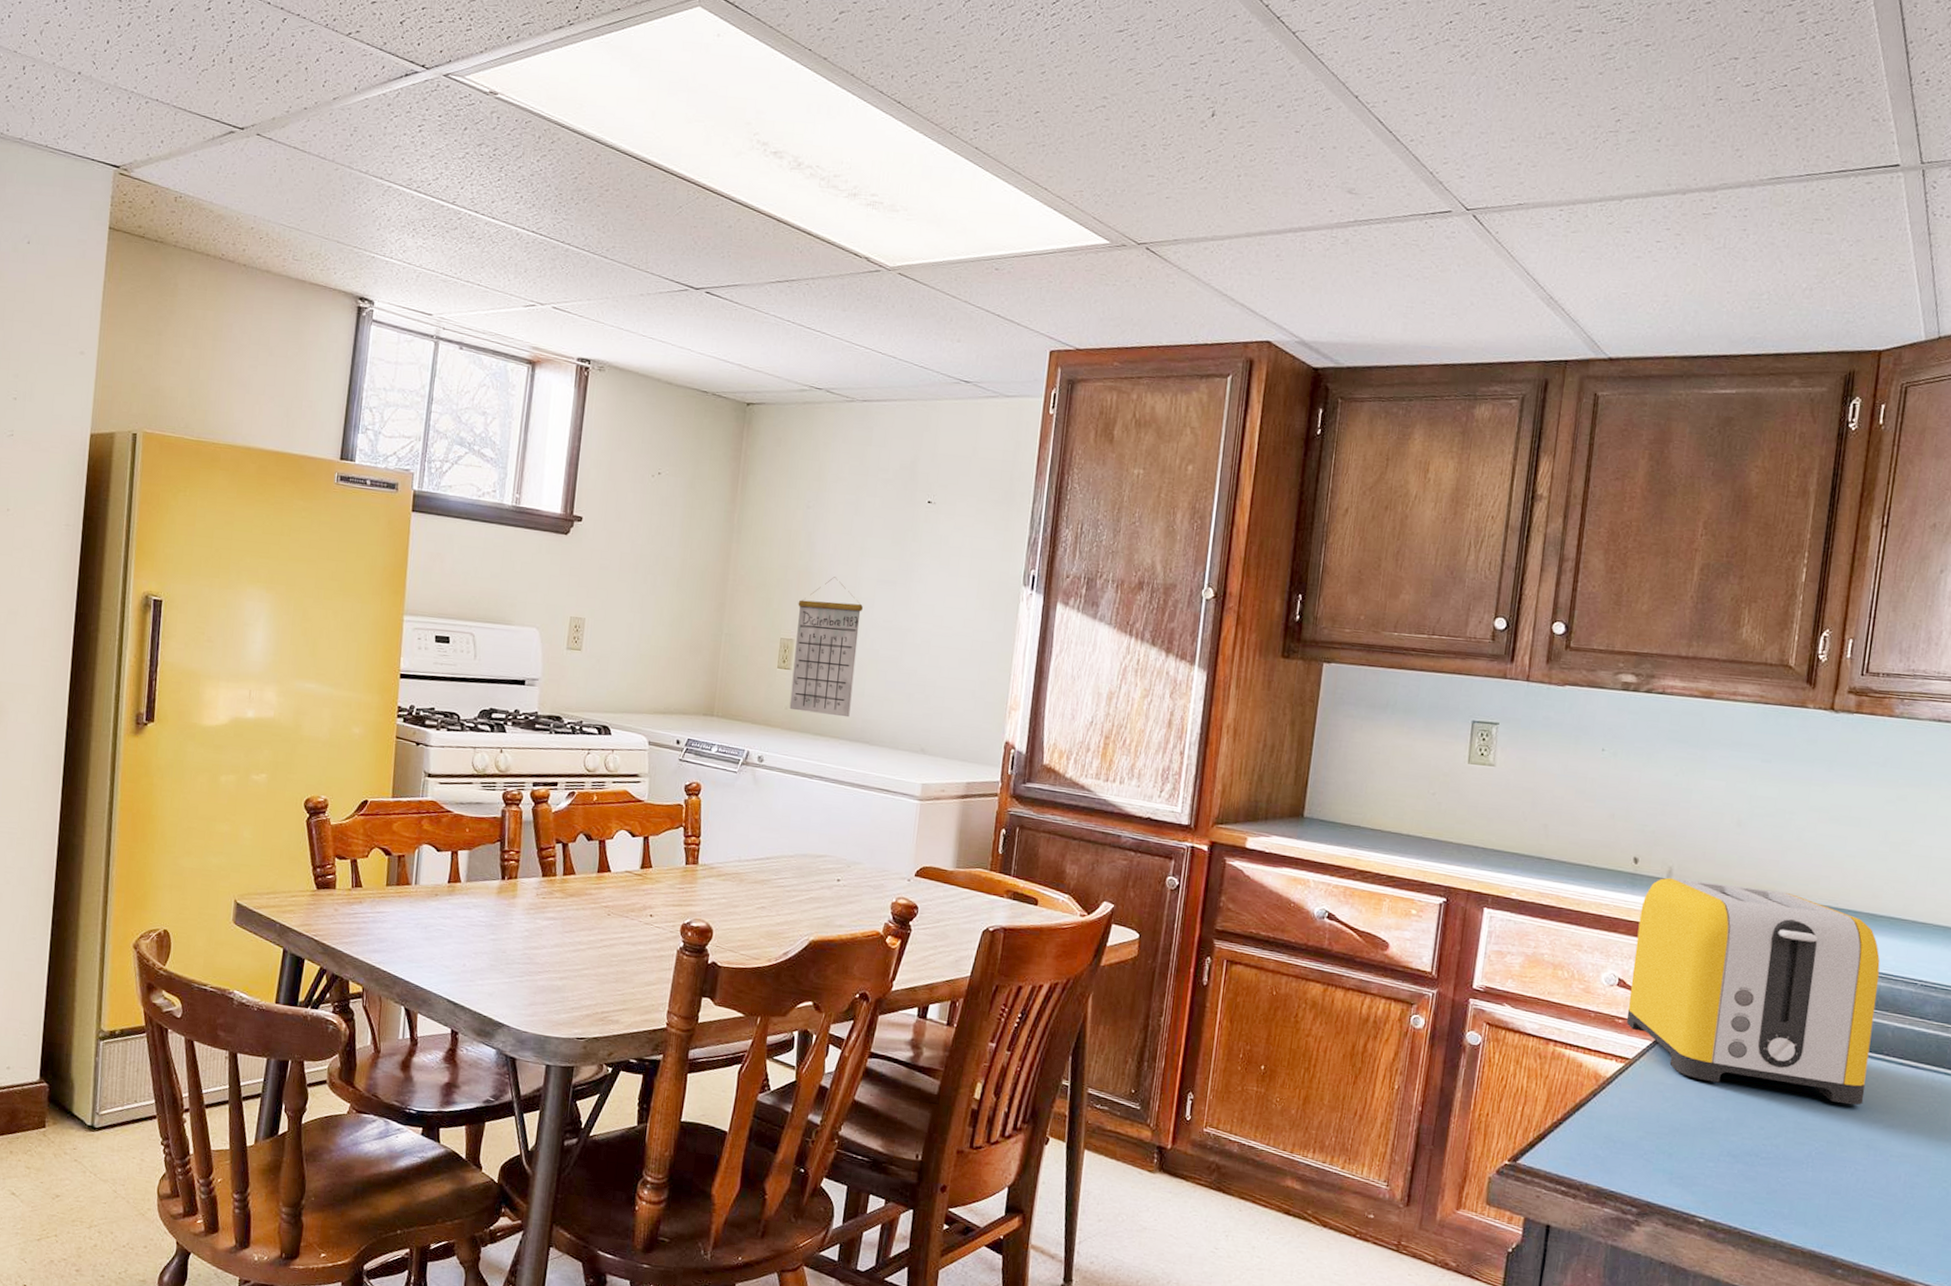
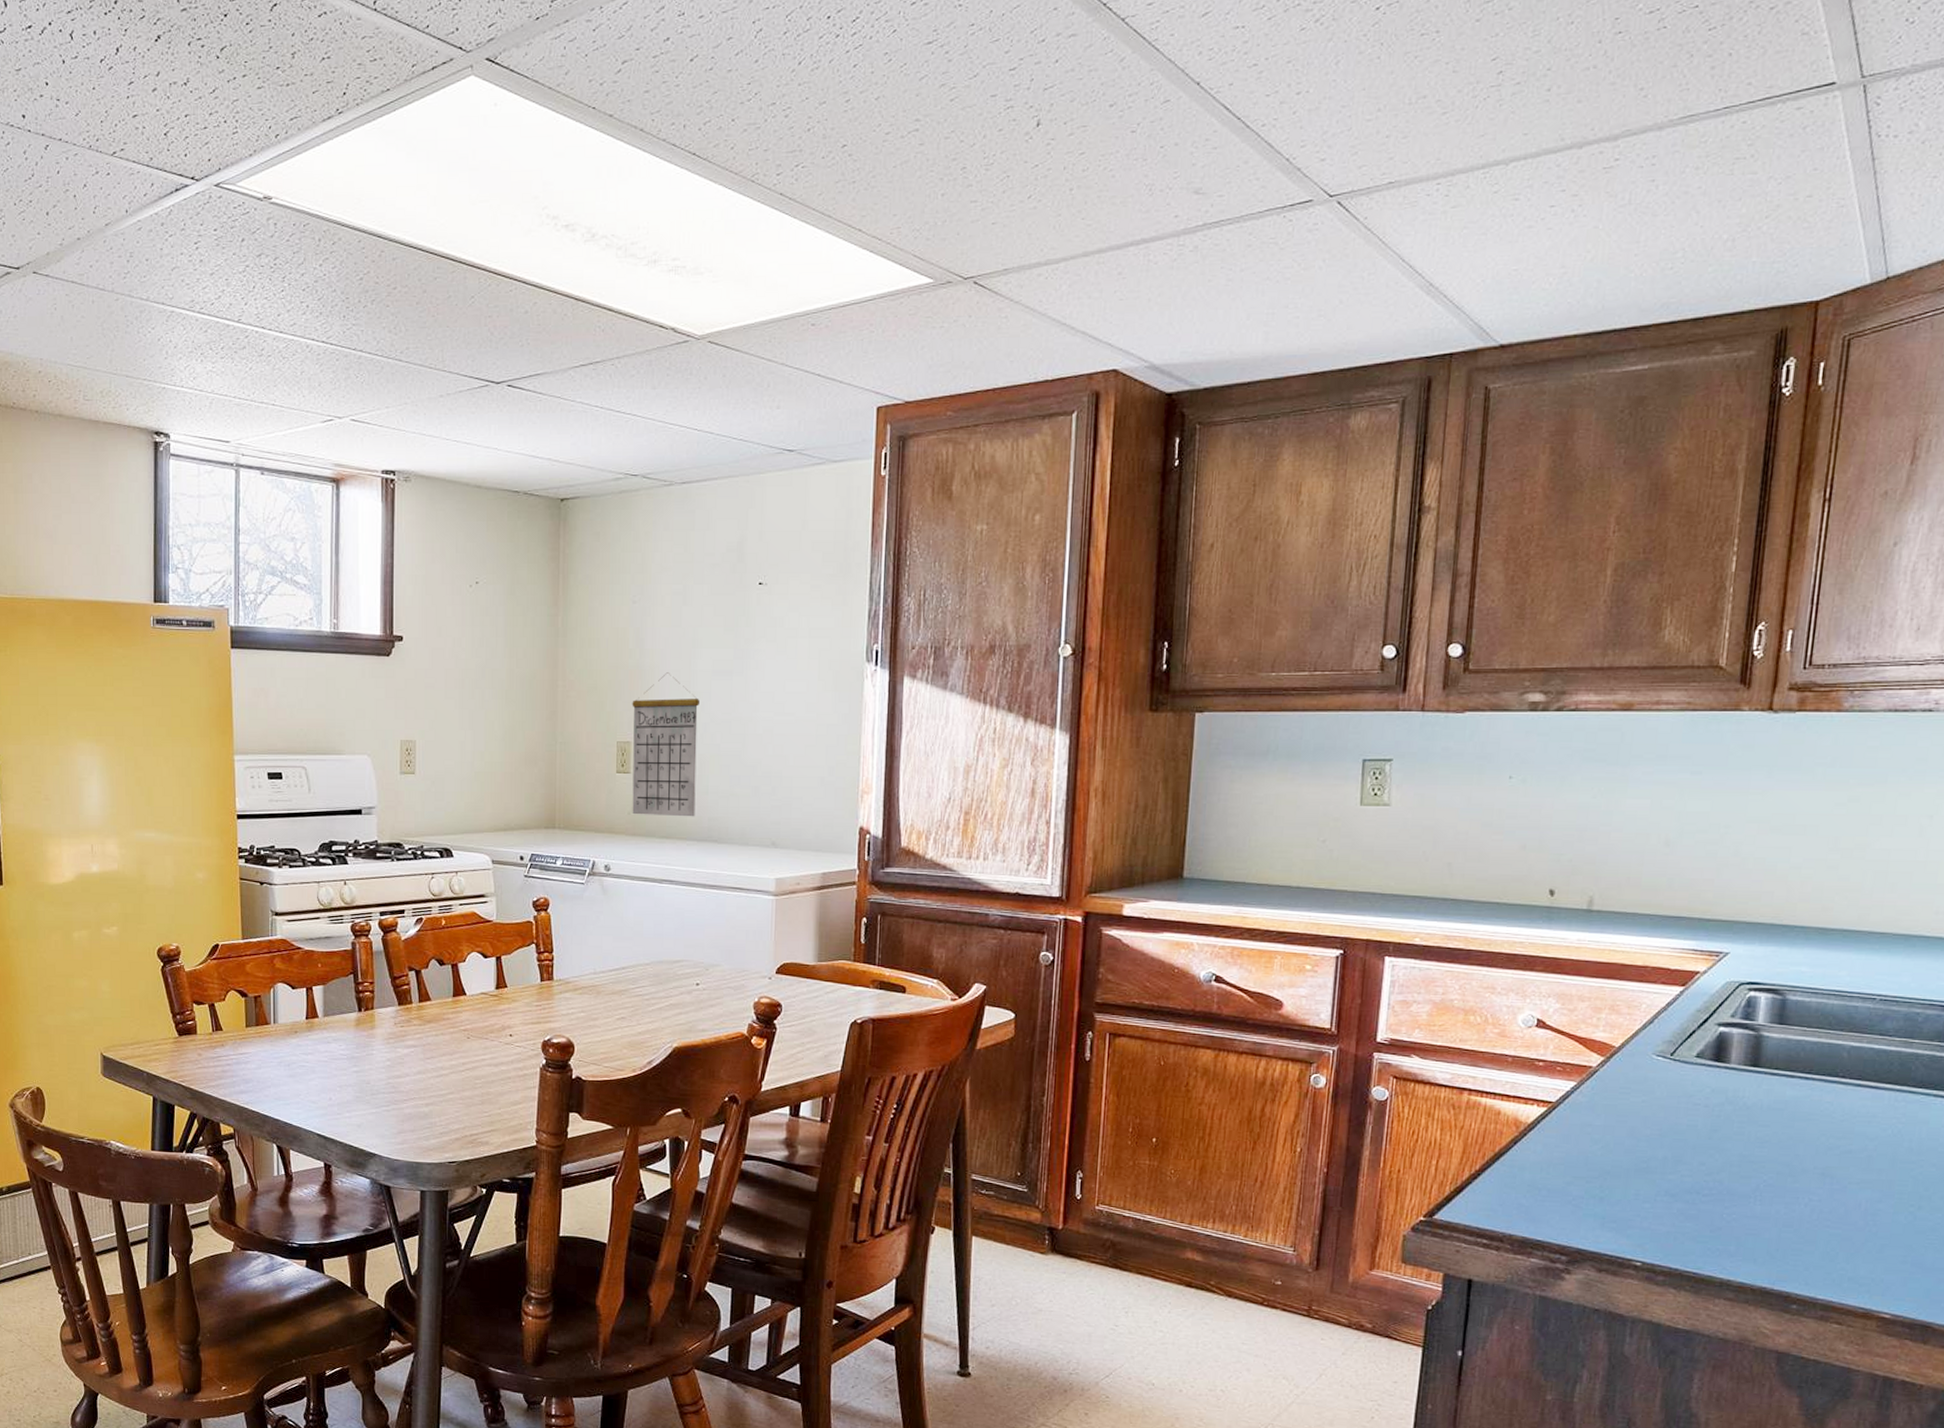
toaster: present [1626,877,1880,1105] -> none [1547,908,1833,1133]

